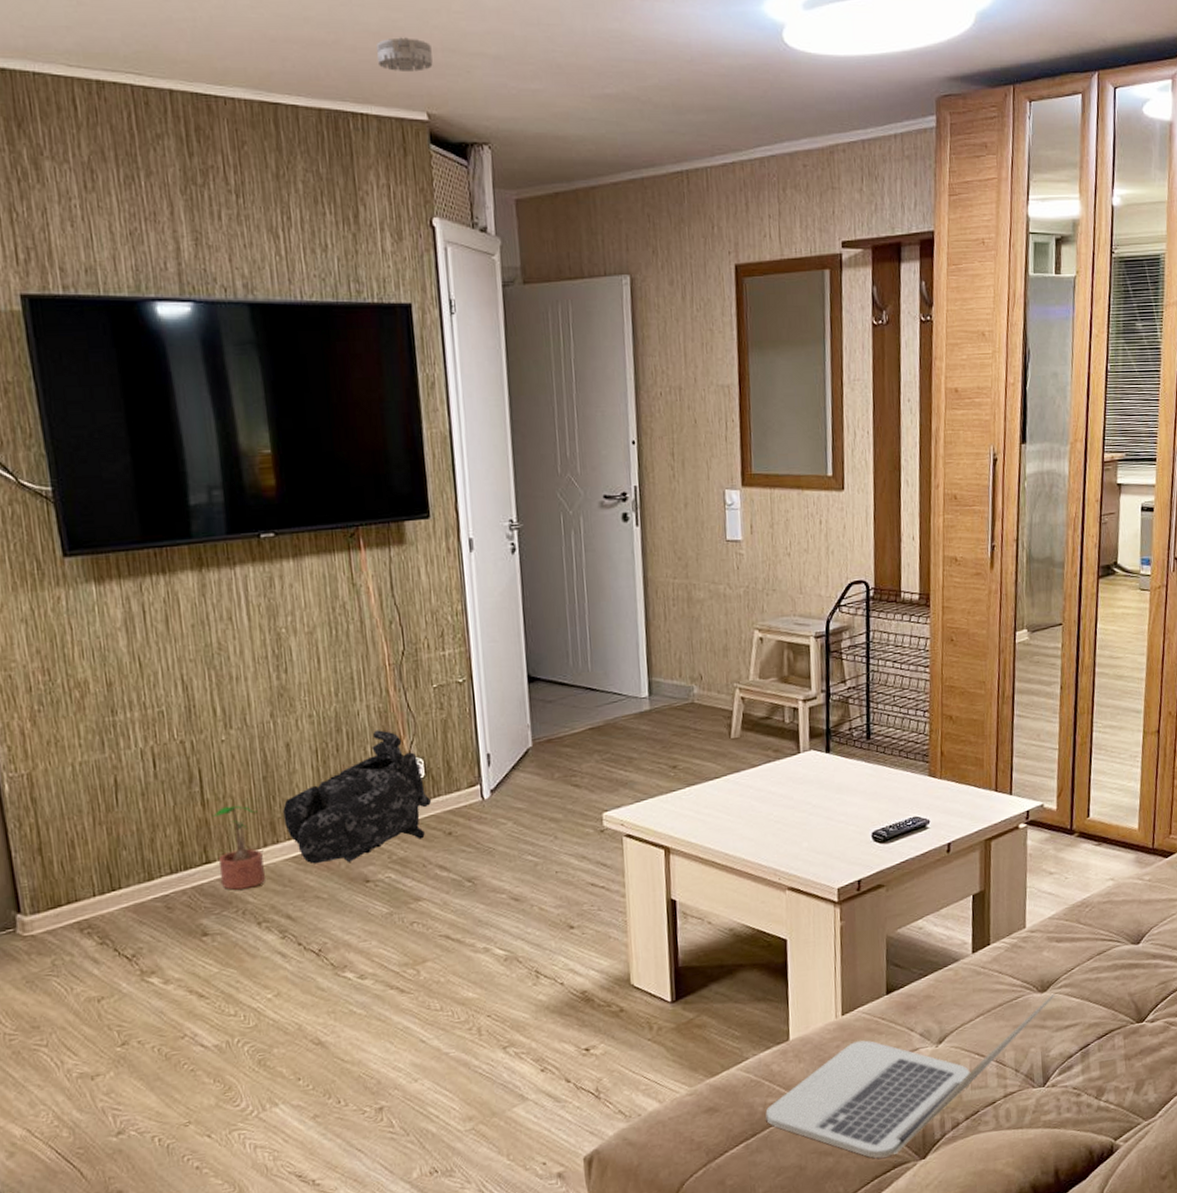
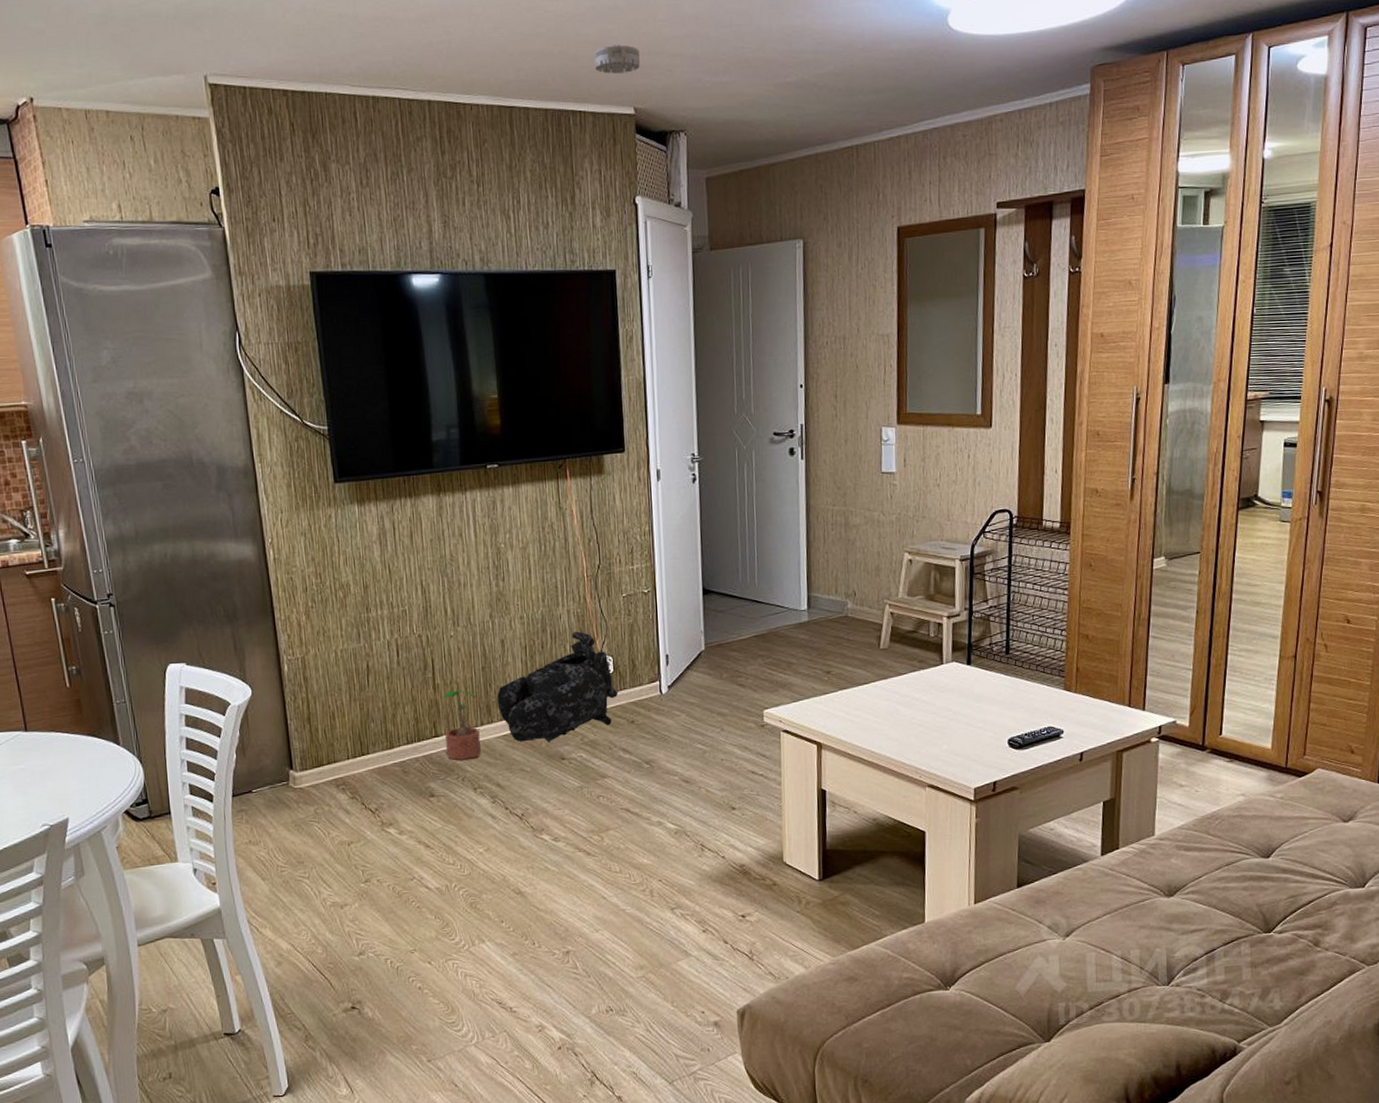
laptop: present [765,993,1055,1158] -> none [901,898,1182,1037]

